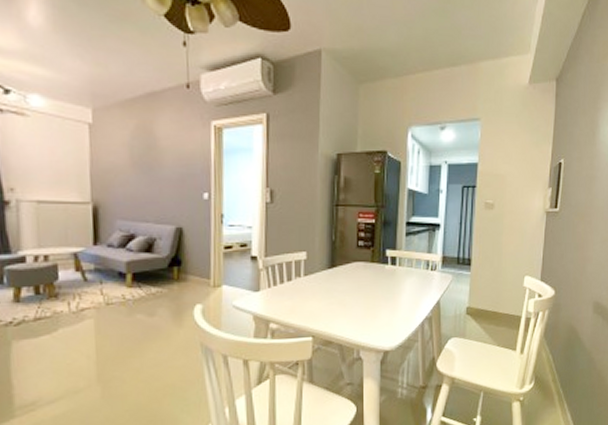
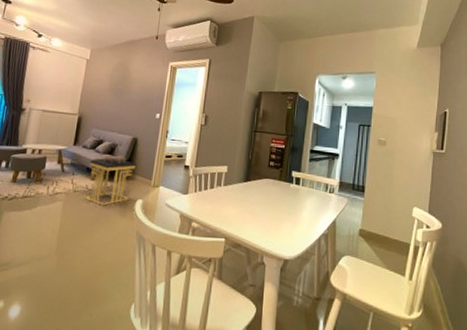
side table: none [121,252,187,318] -> present [85,155,137,206]

